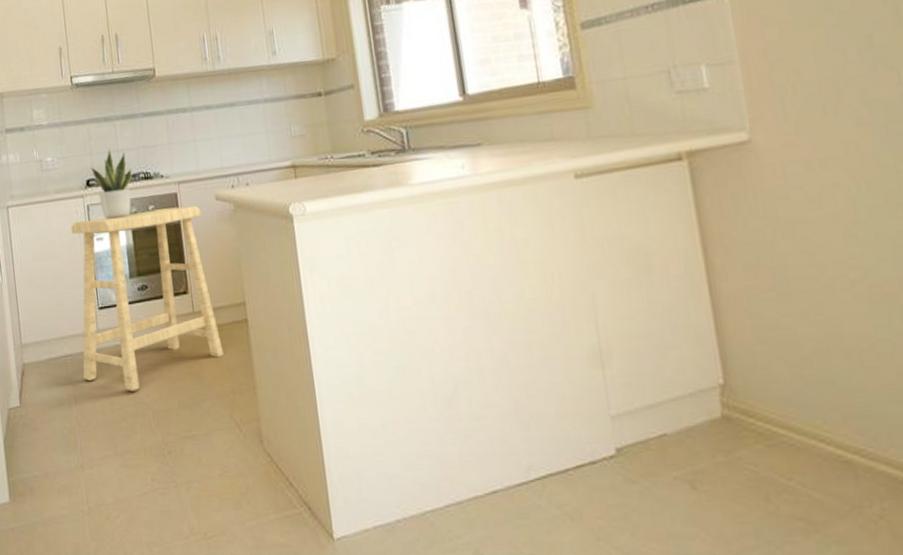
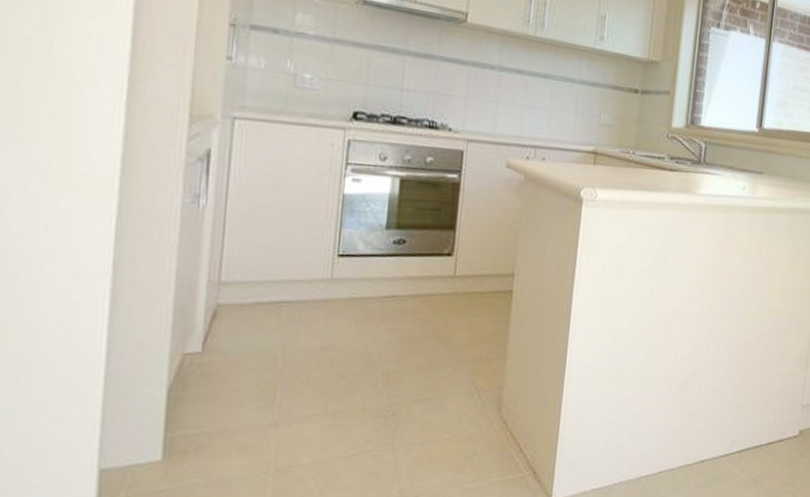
stool: present [70,205,224,391] -> none [299,154,487,349]
potted plant: present [91,149,132,219] -> none [362,84,414,163]

